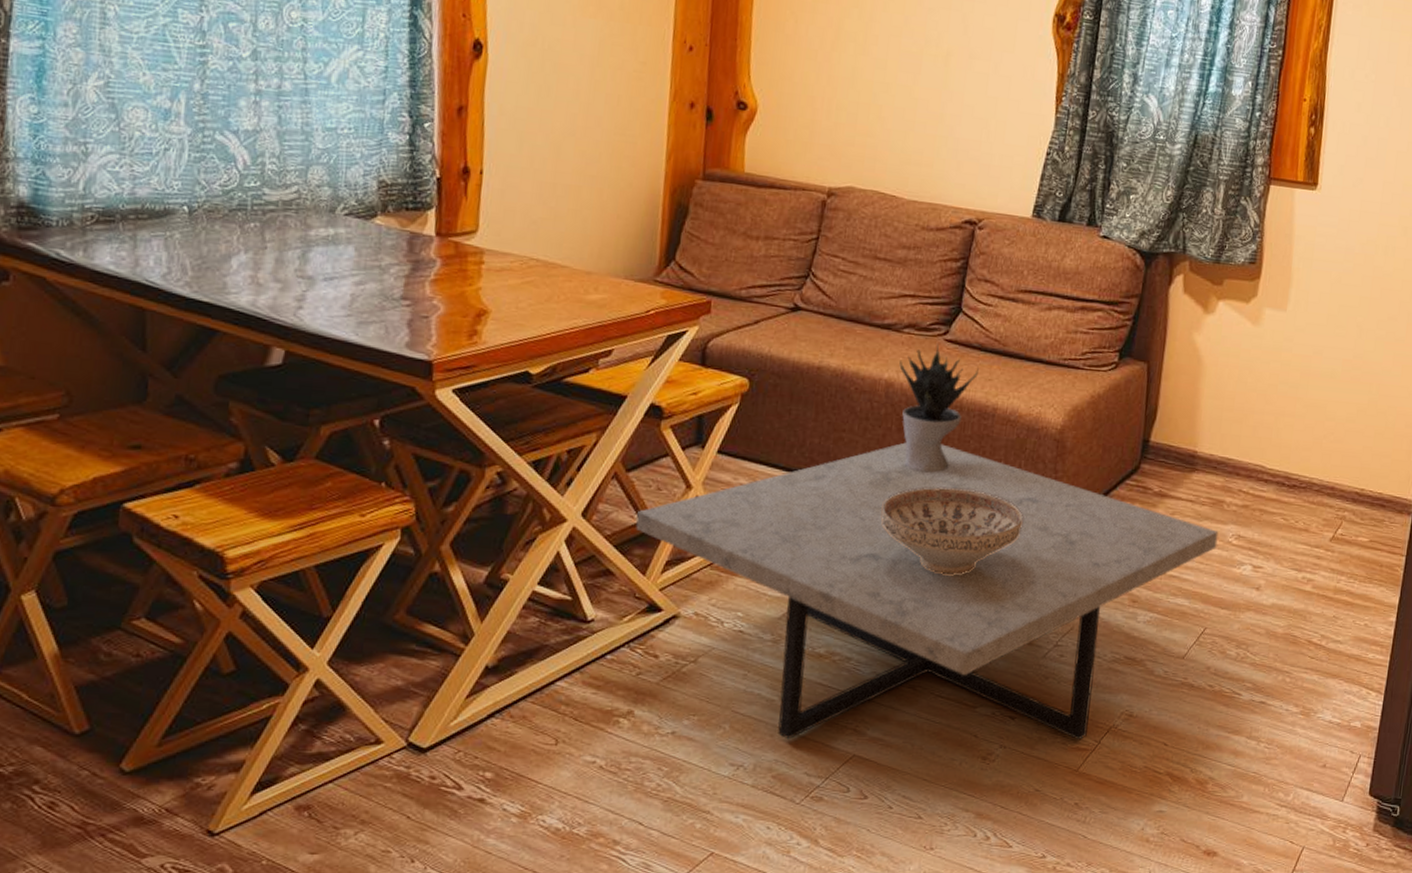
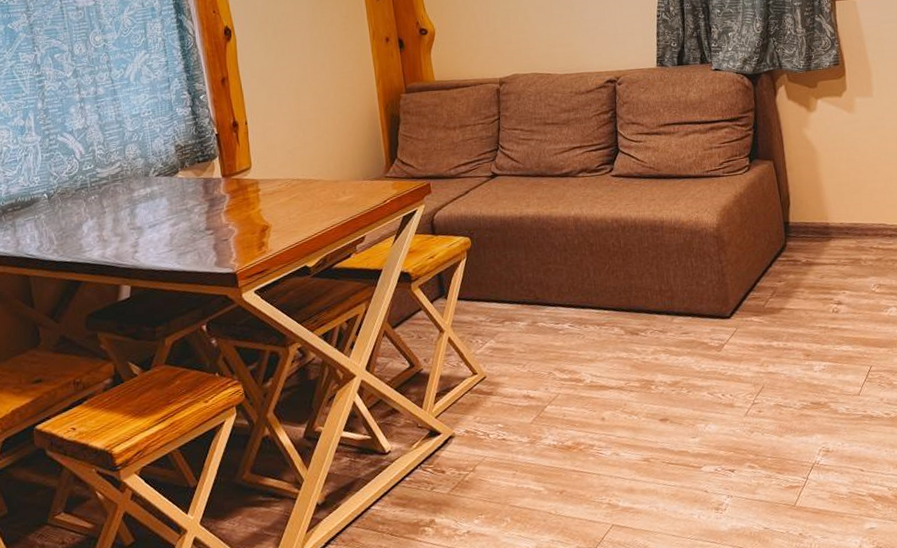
coffee table: present [636,442,1219,741] -> none [407,258,864,522]
decorative bowl: present [881,487,1023,575] -> none [591,289,705,363]
potted plant: present [899,343,979,473] -> none [581,179,643,284]

